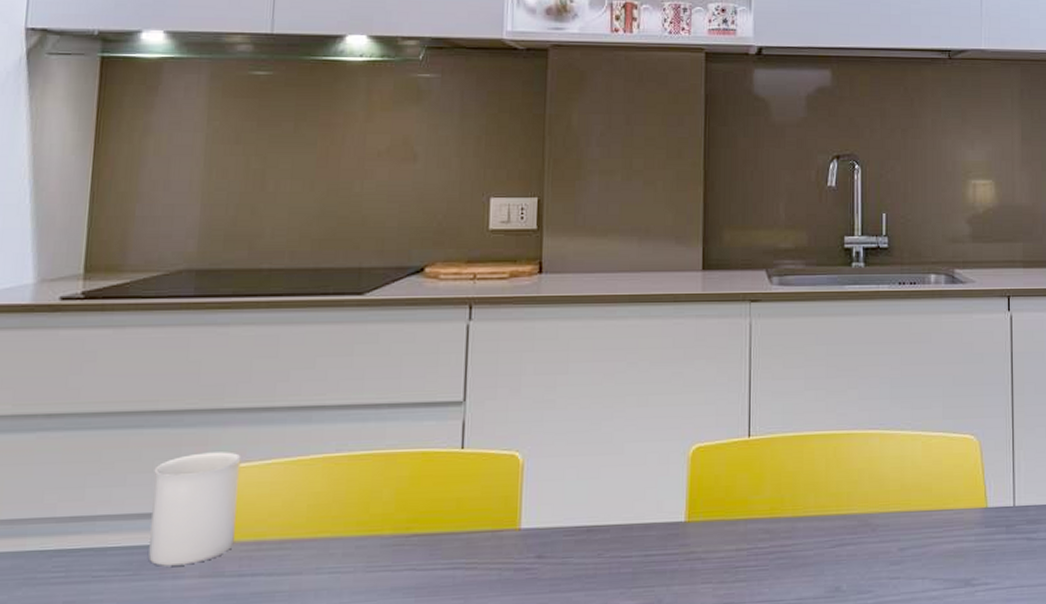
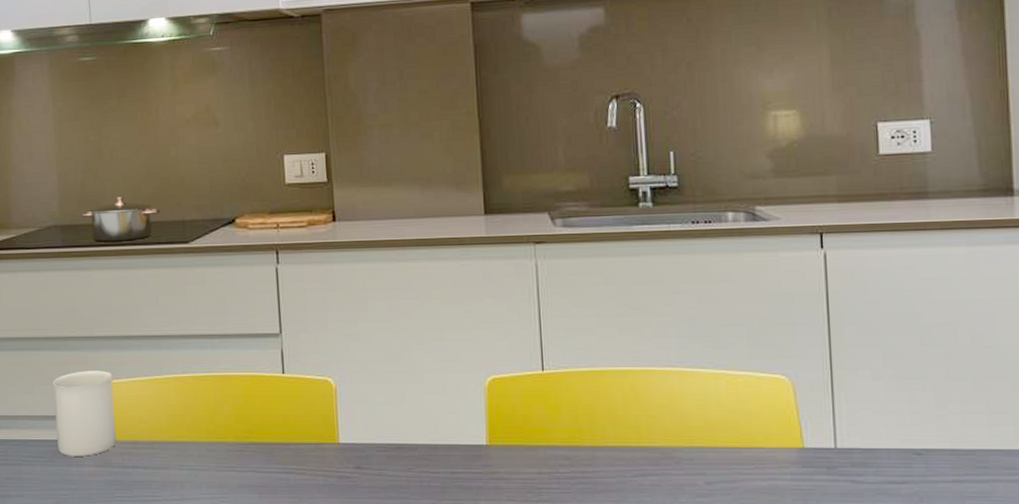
cooking pot: none [227,236,333,291] -> present [81,196,161,242]

